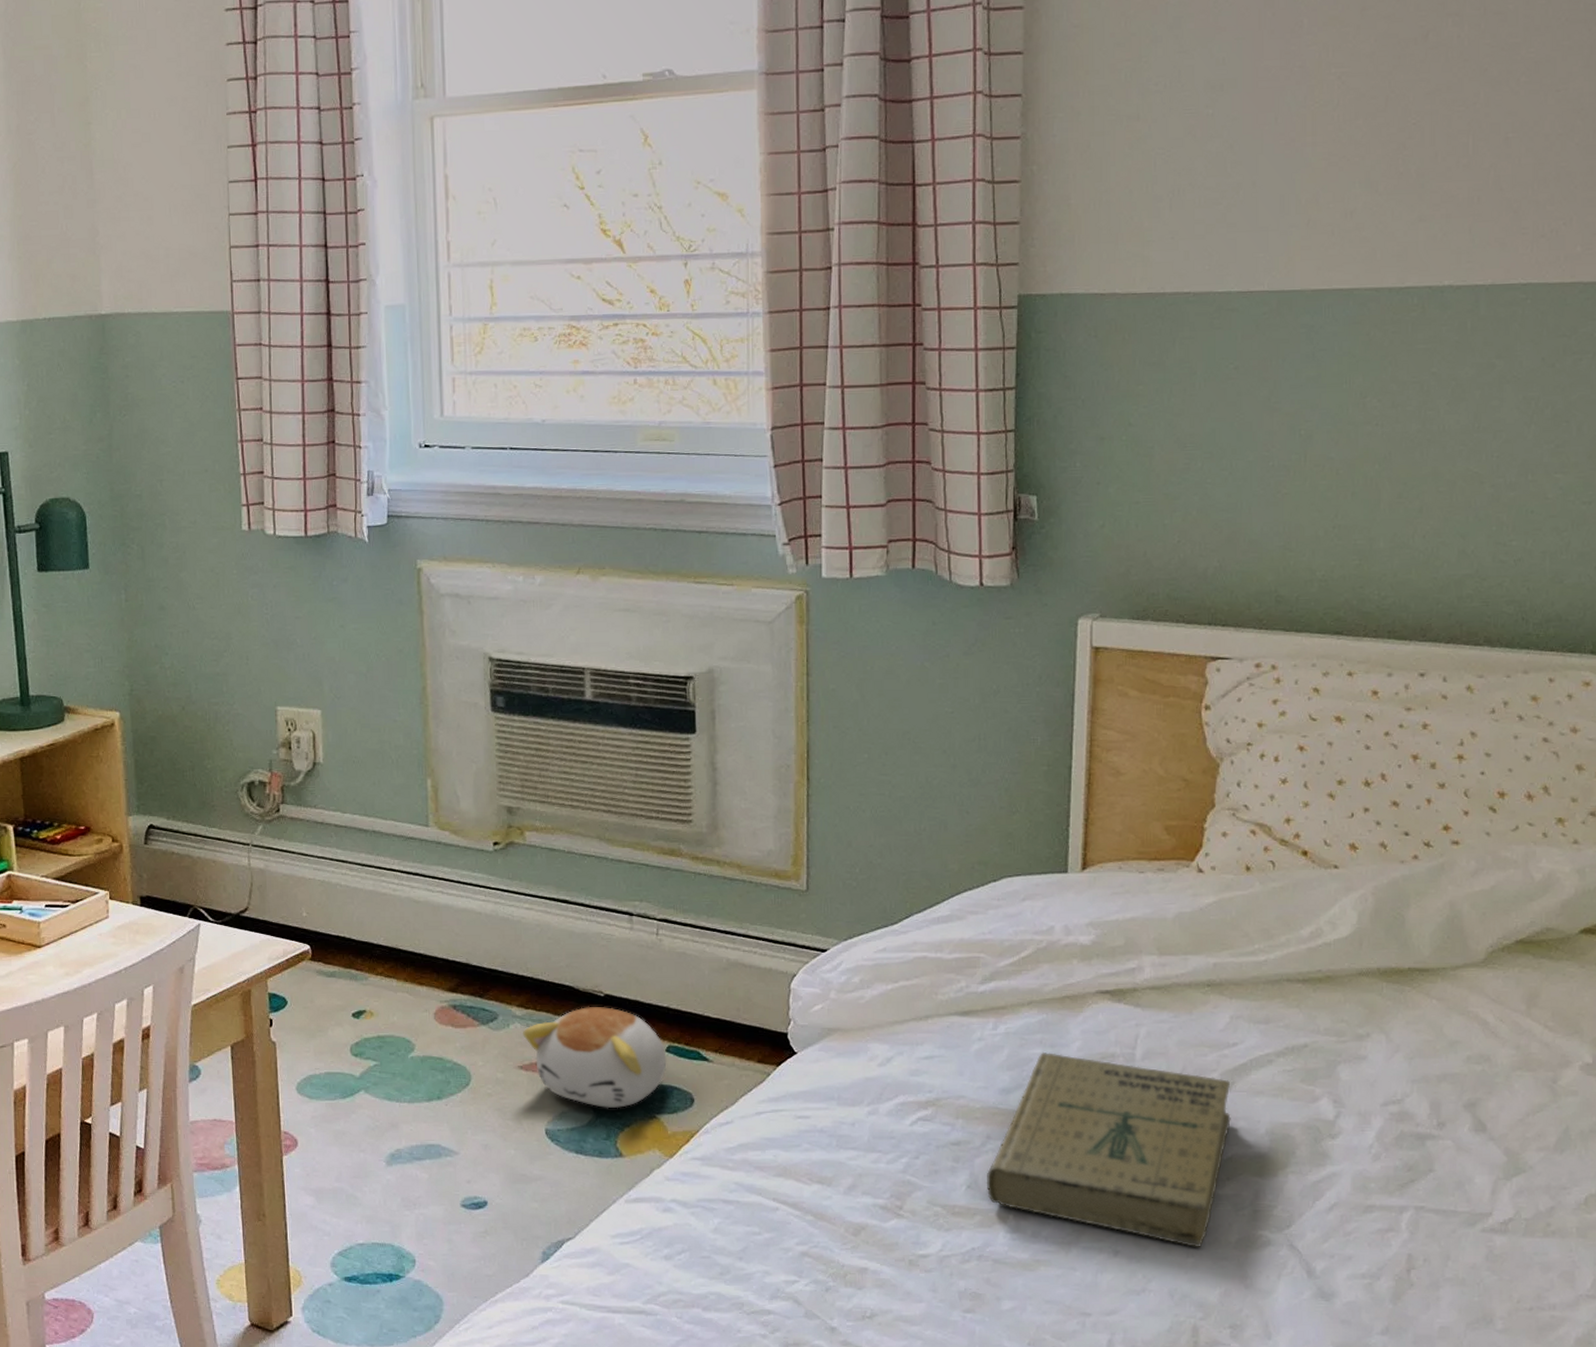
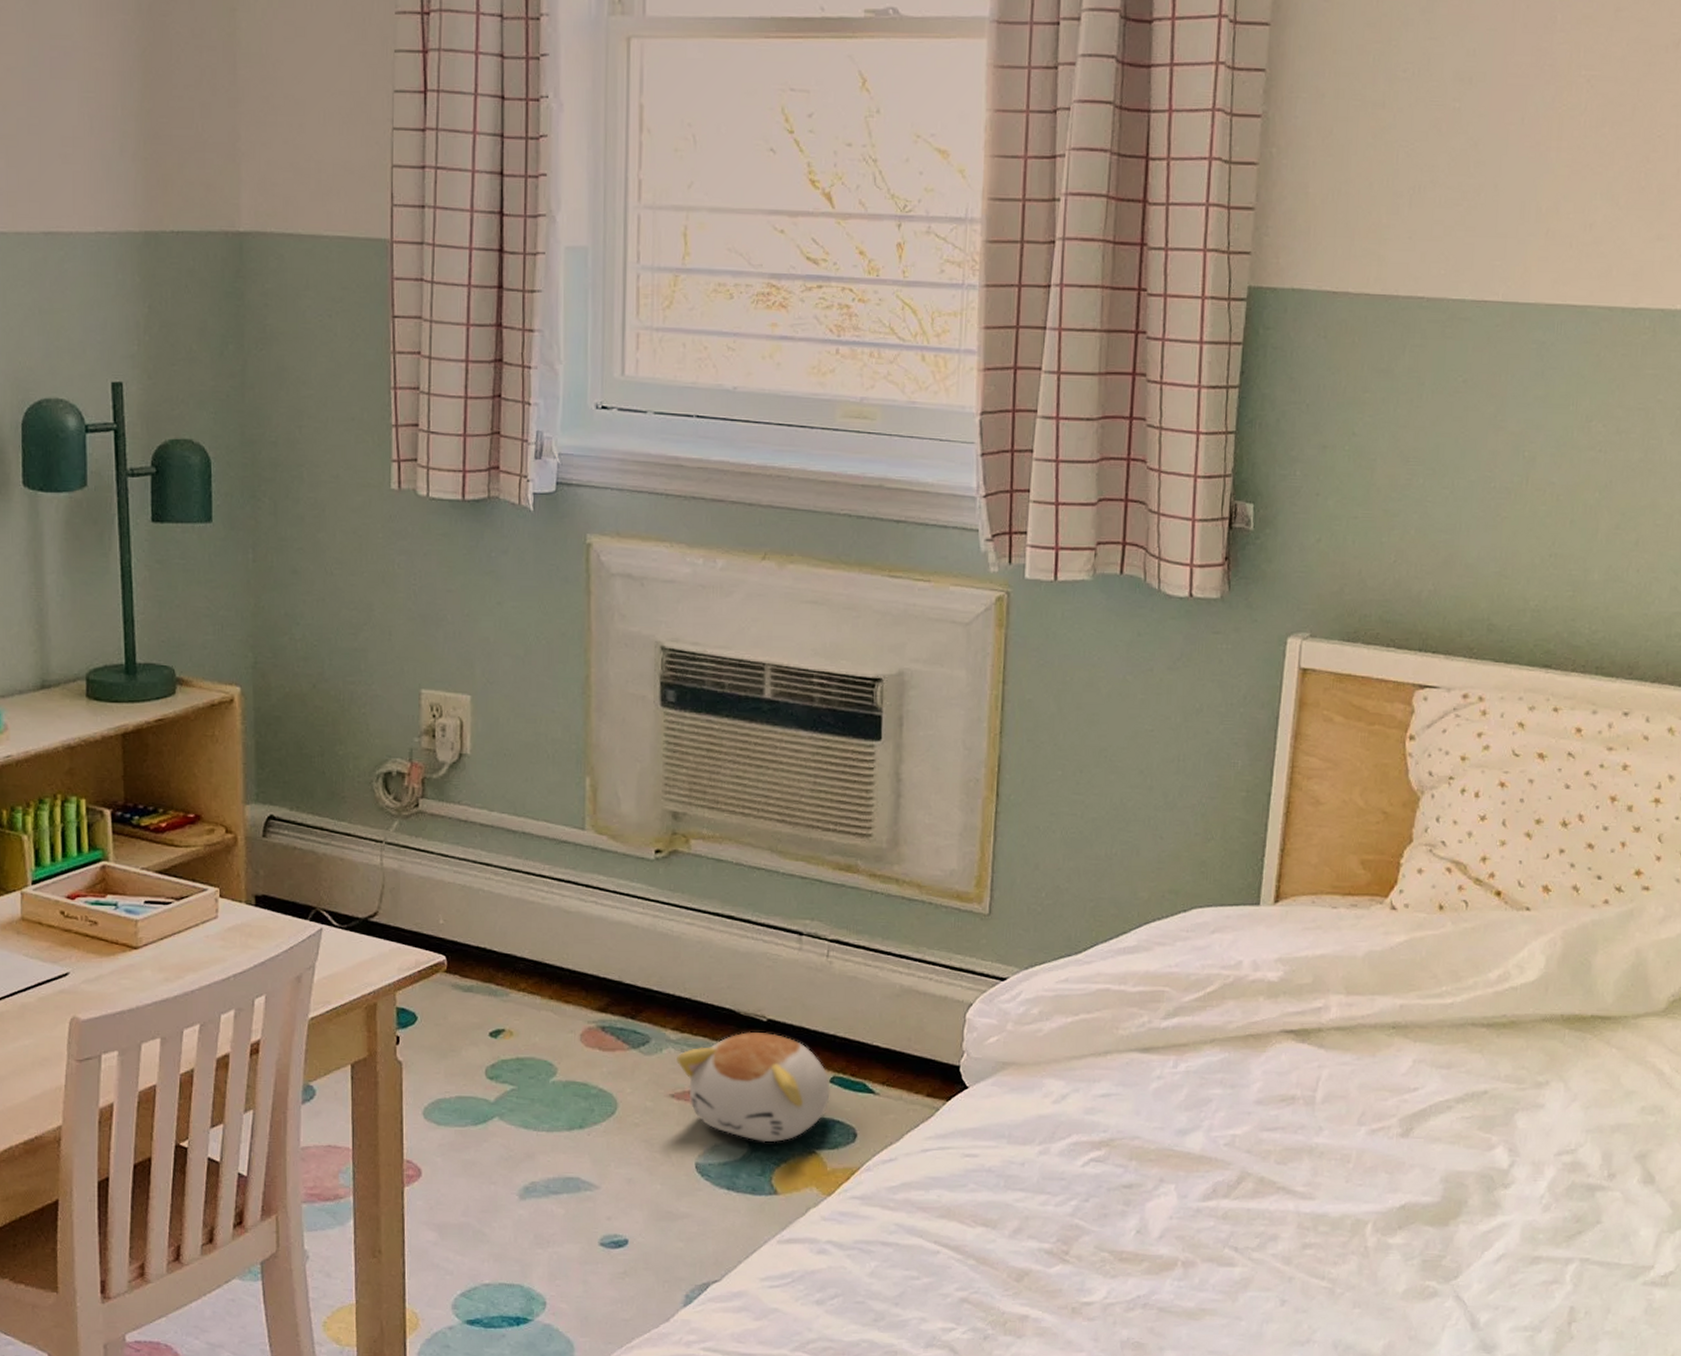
book: present [987,1051,1231,1248] -> none [1156,1092,1408,1299]

